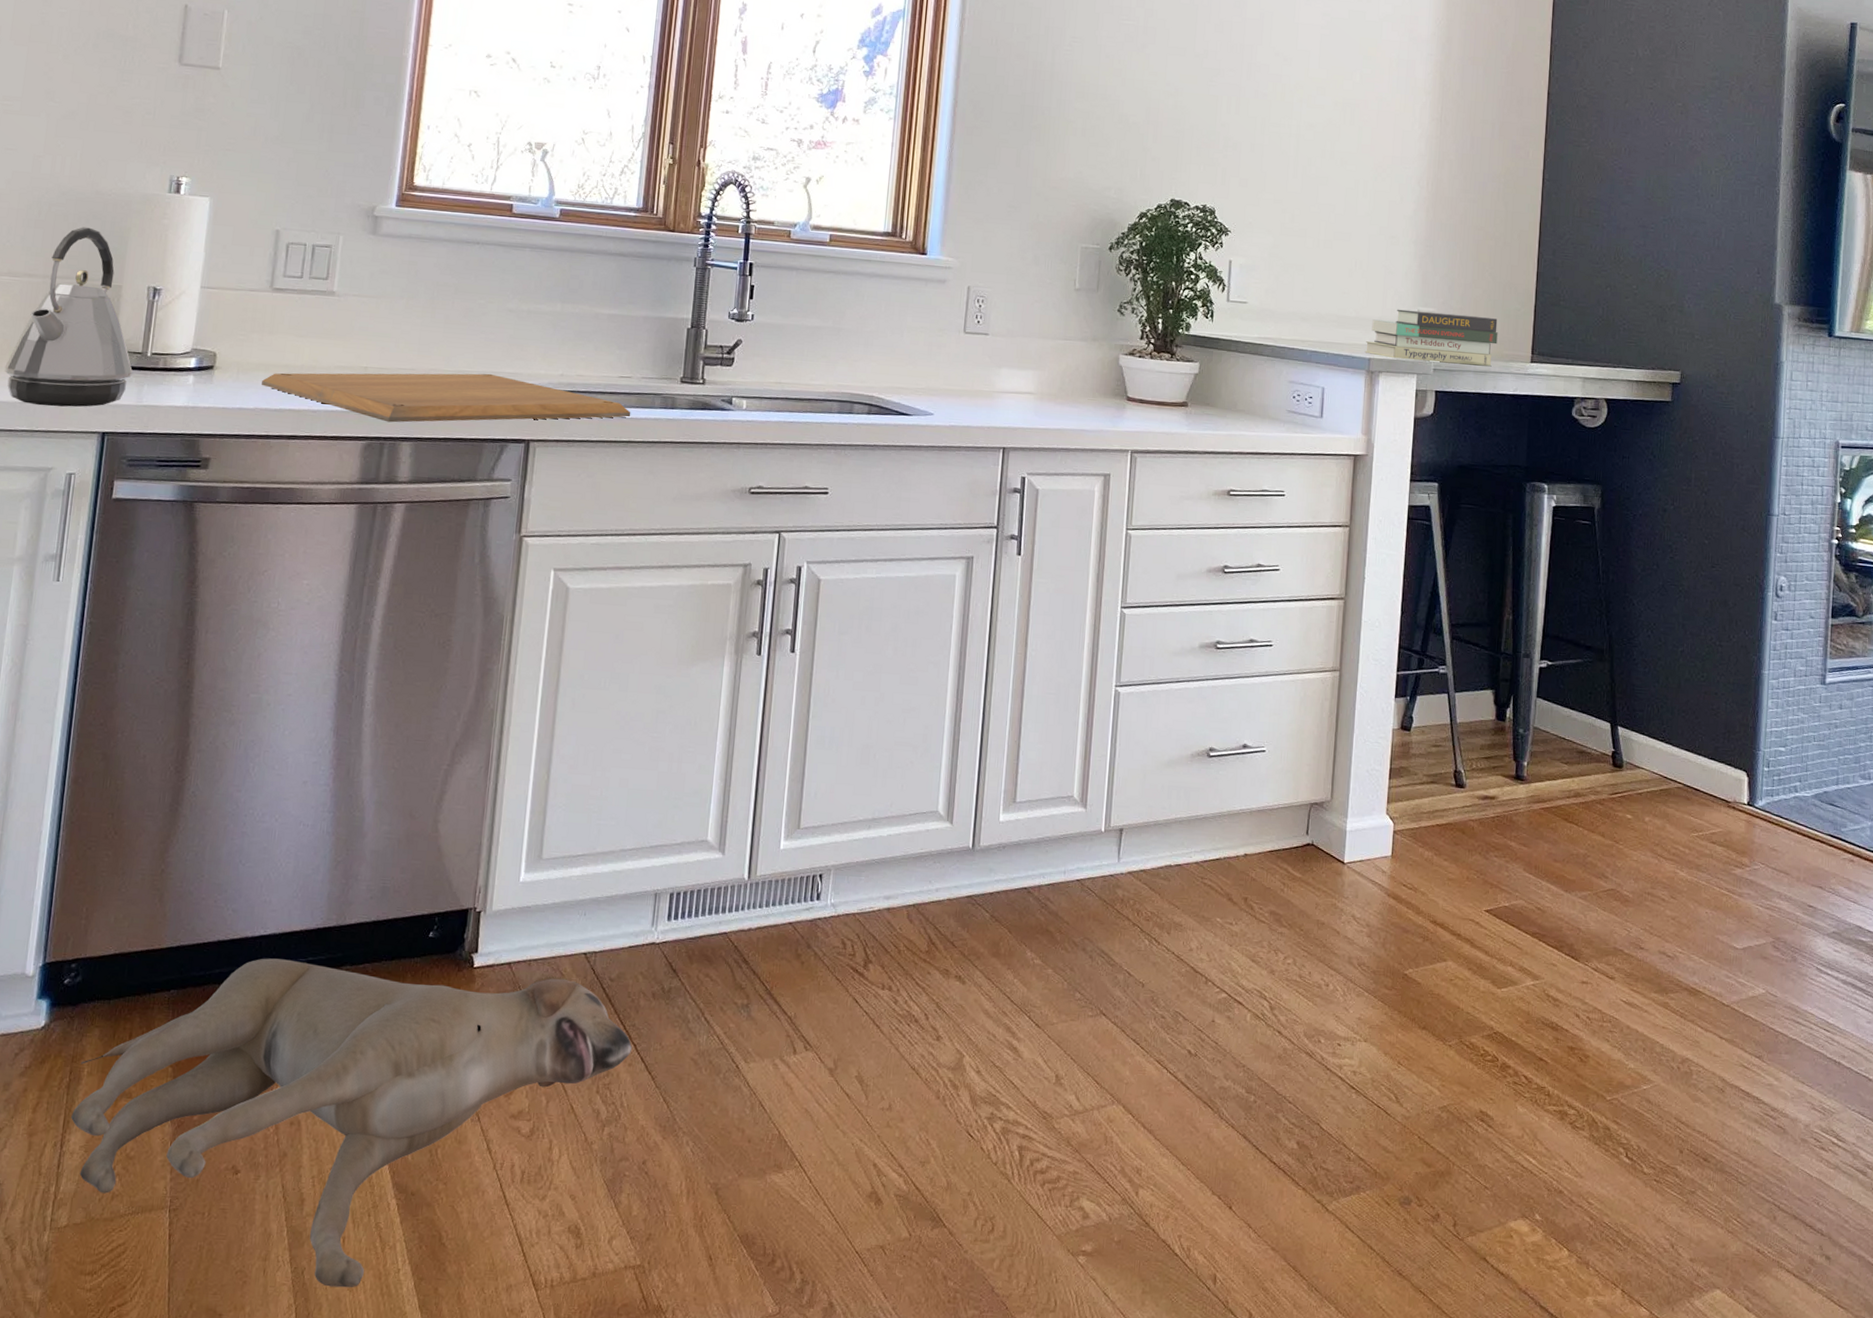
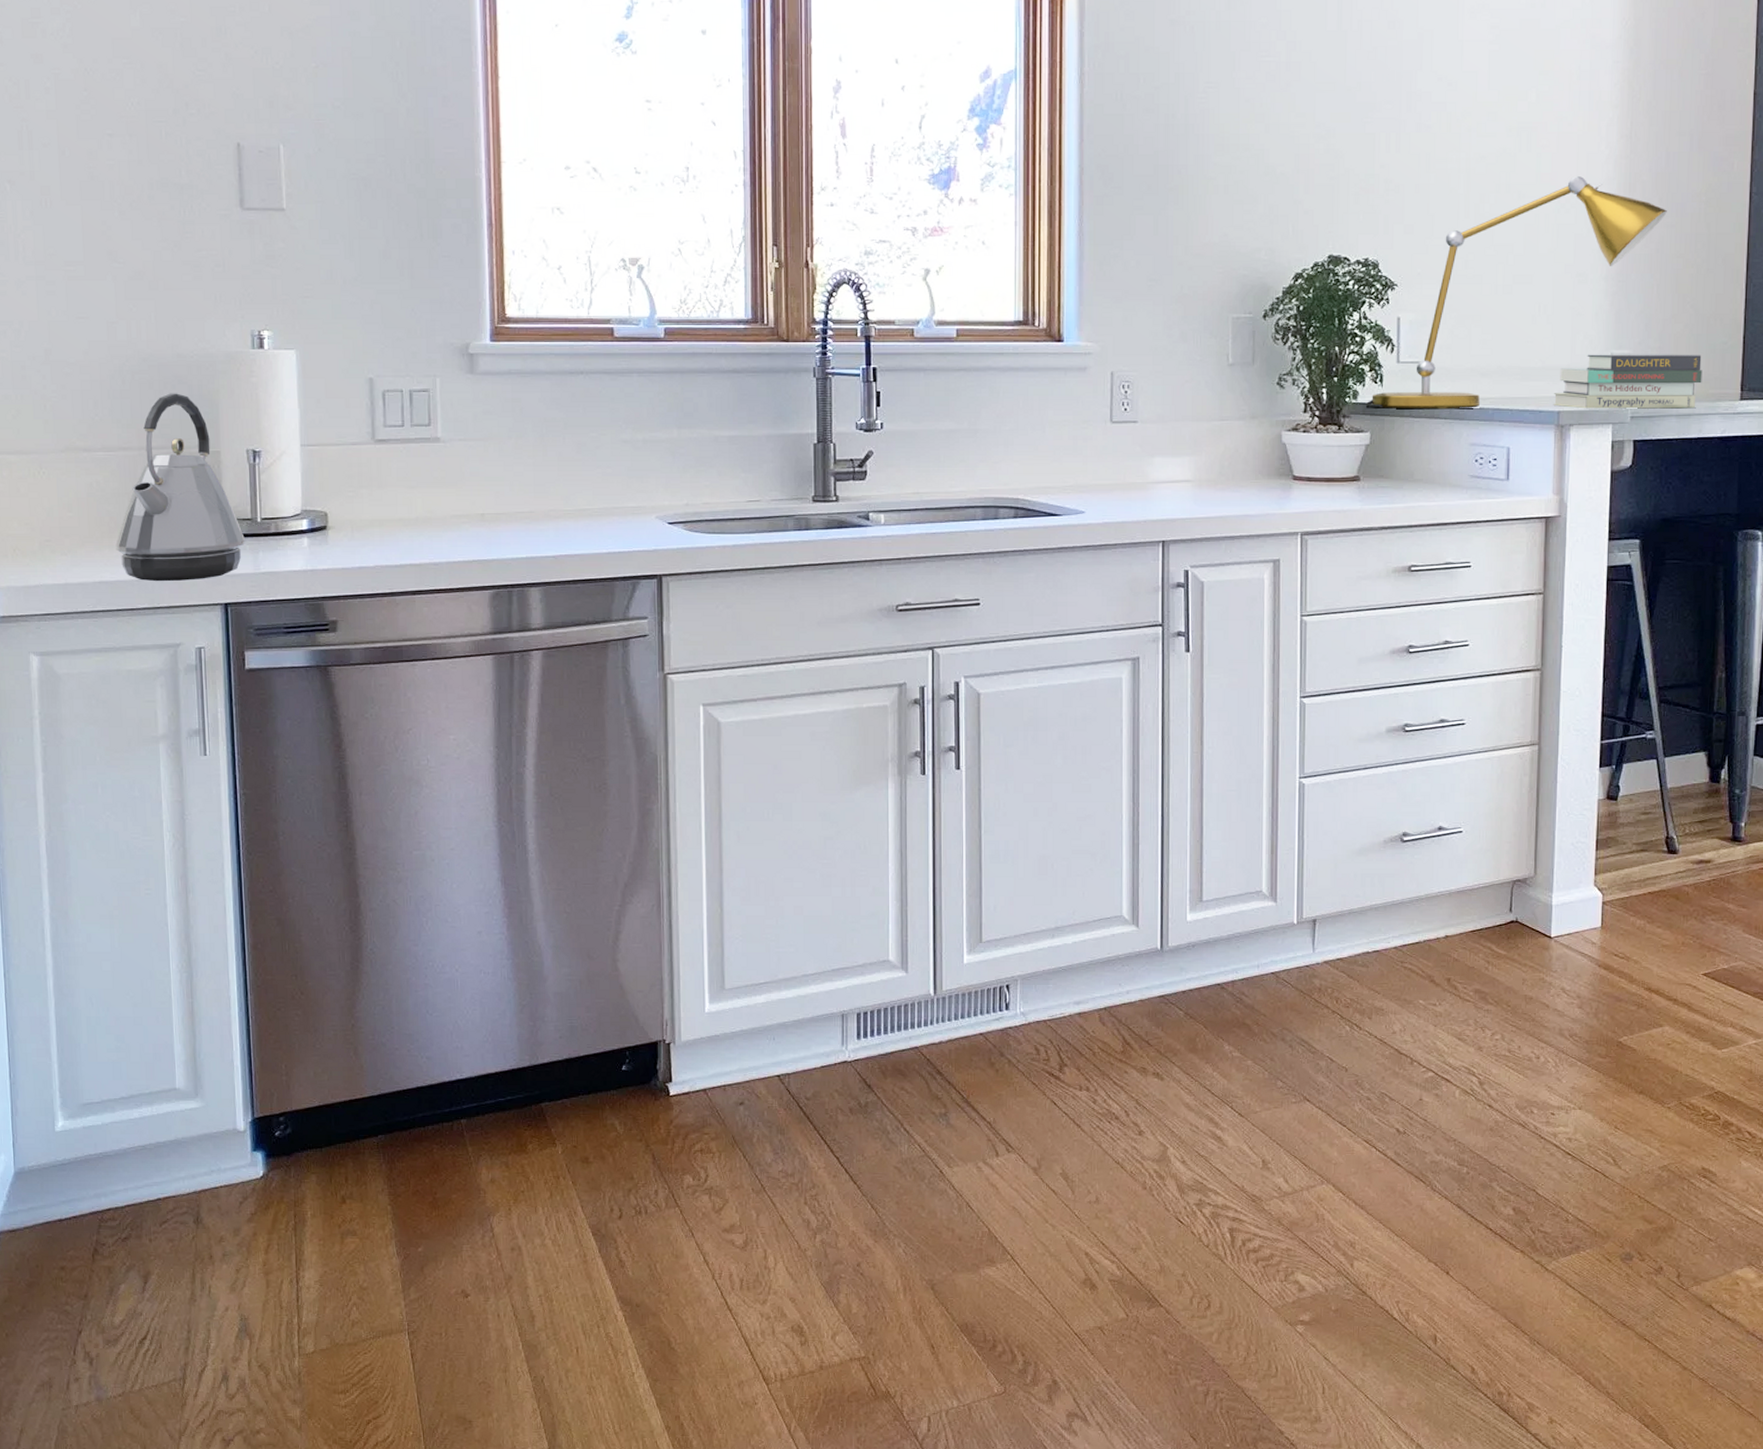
dog: present [71,958,632,1288] -> none [302,1099,835,1392]
chopping board: present [261,373,631,423] -> none [378,509,764,569]
desk lamp: none [1196,150,1471,349] -> present [1365,176,1667,409]

